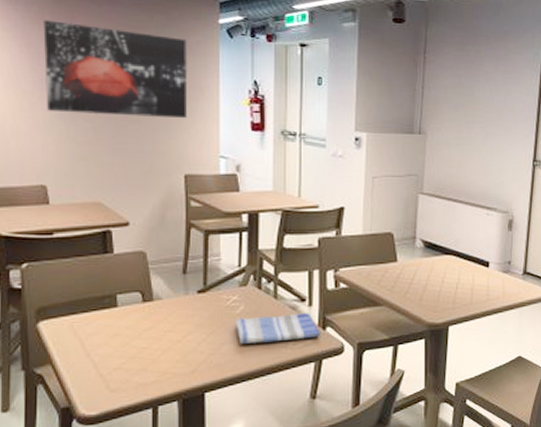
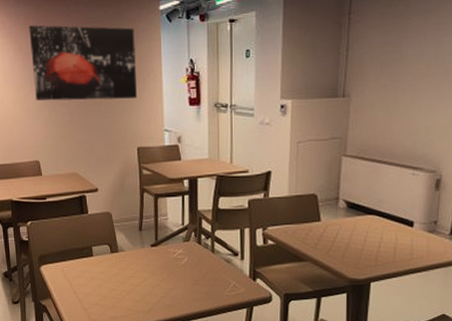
dish towel: present [235,313,320,344] -> none [181,266,251,290]

